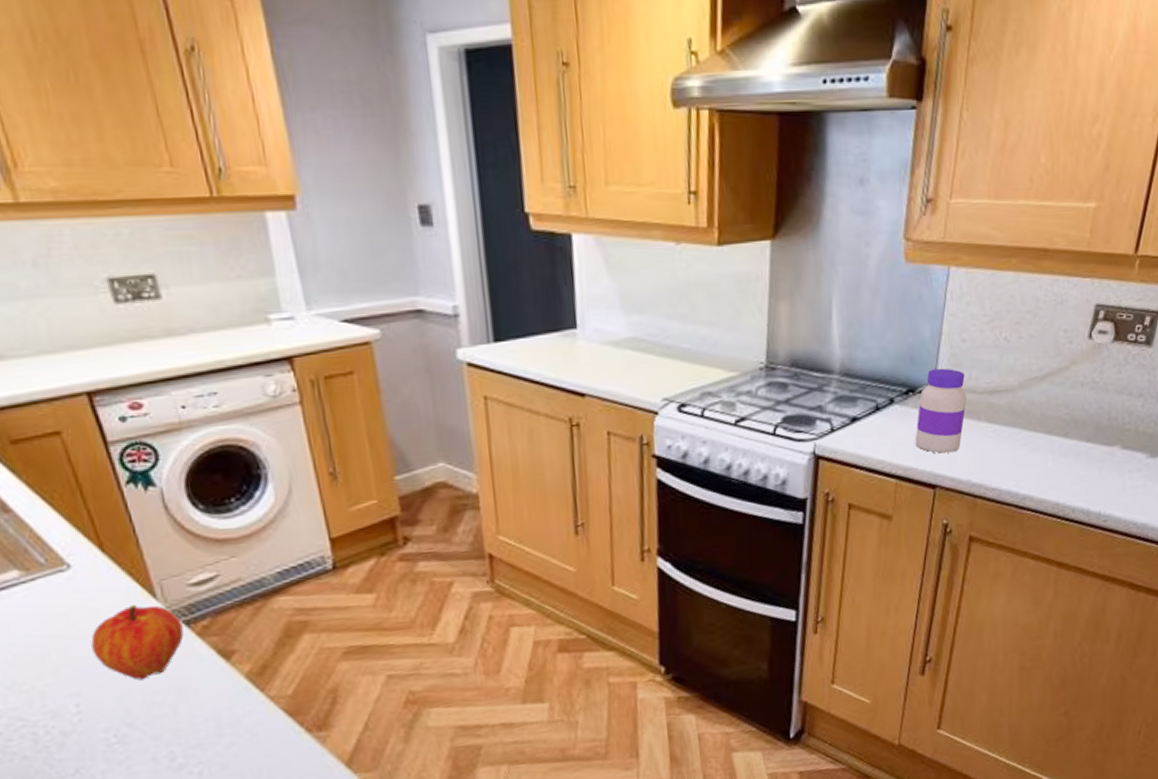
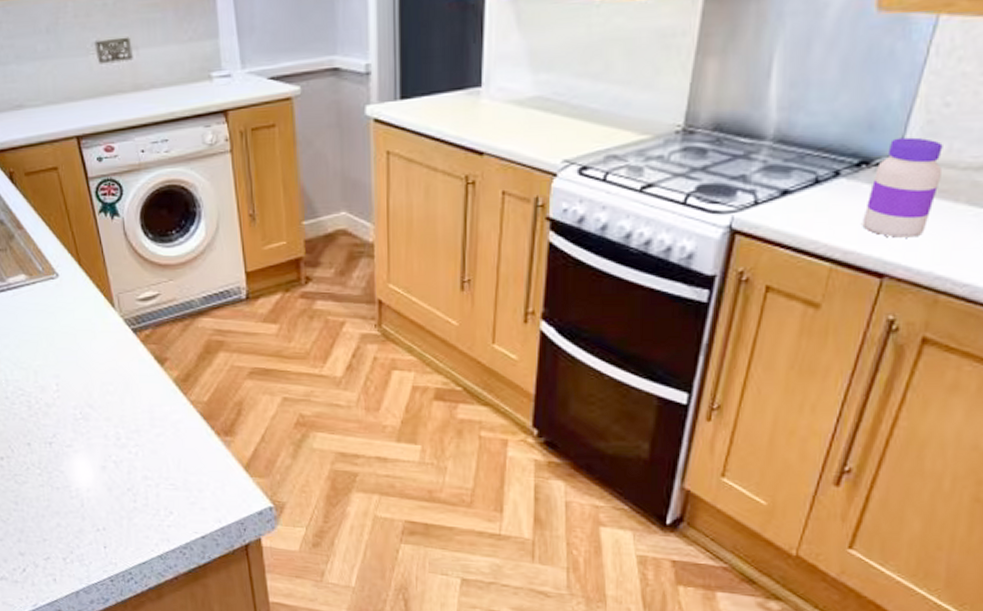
fruit: present [91,604,184,680] -> none [69,310,132,372]

